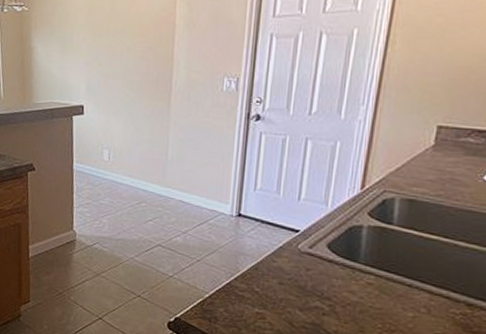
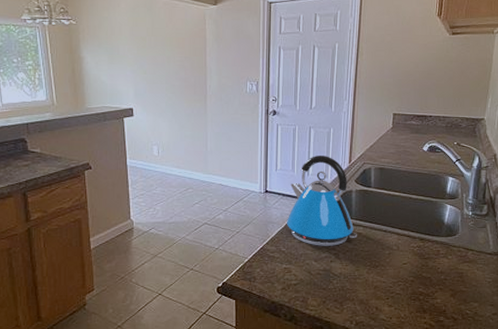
kettle: none [264,175,365,295] -> present [287,155,357,246]

